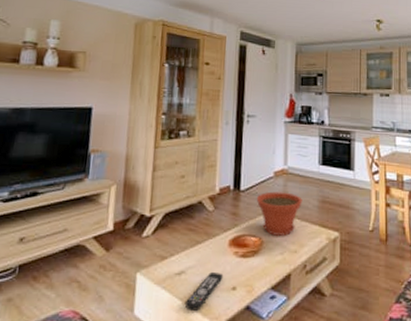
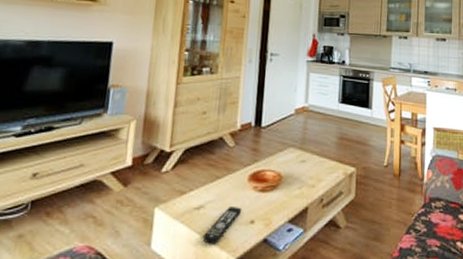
plant pot: present [256,191,302,236] -> none [276,128,322,171]

